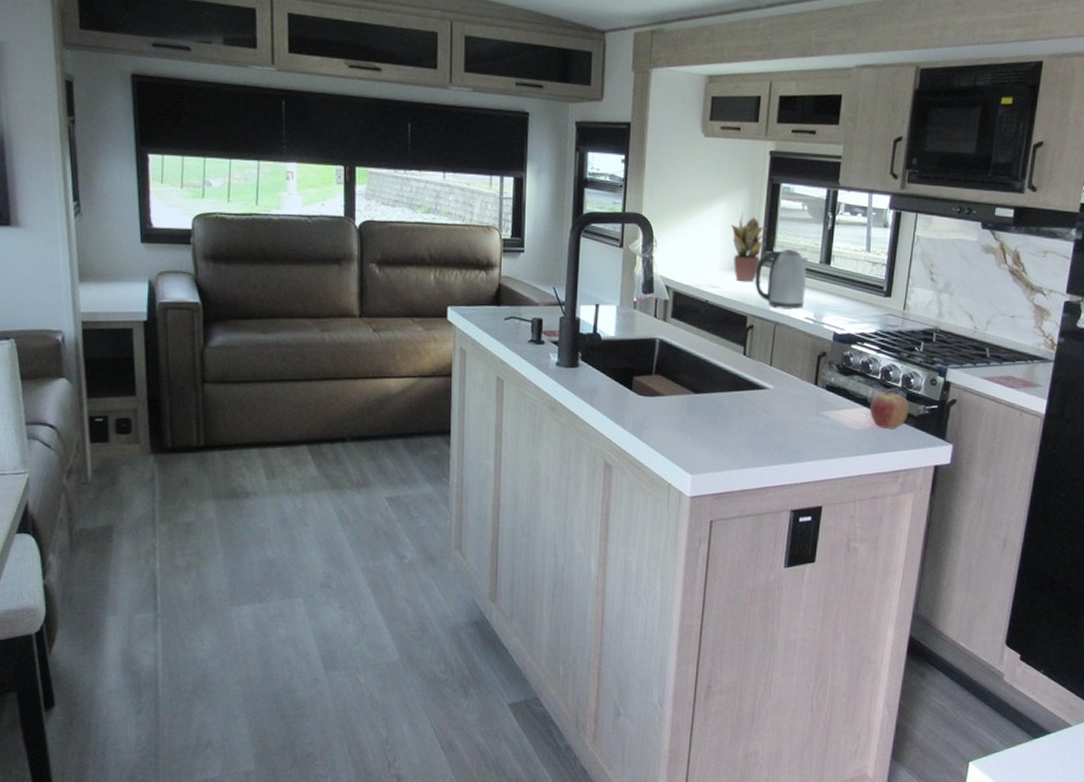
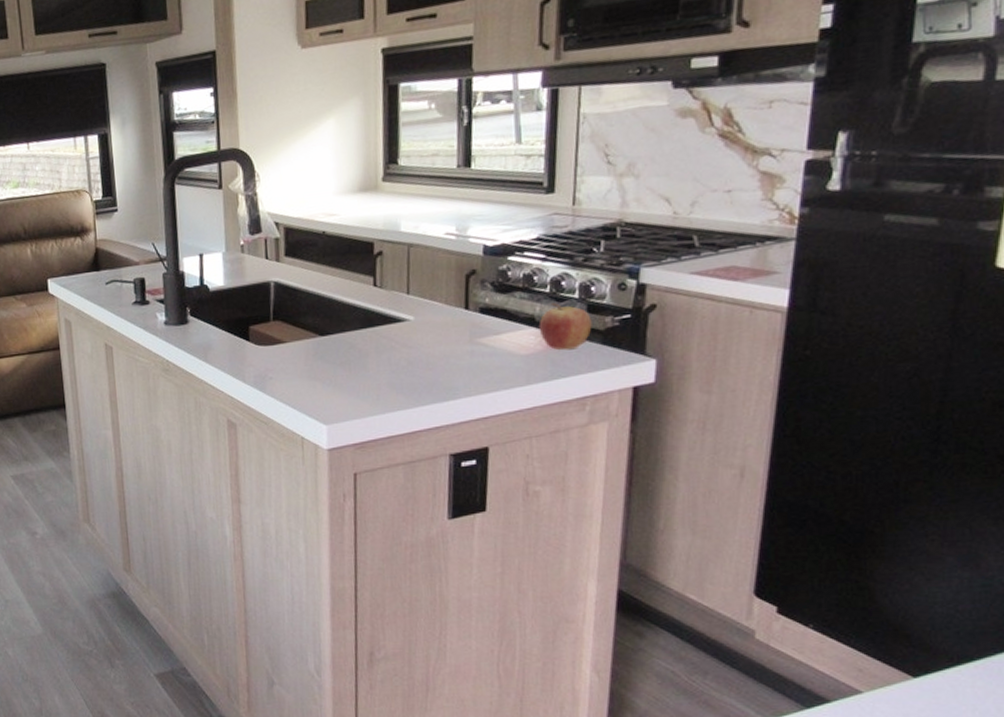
potted plant: present [731,213,767,283] -> none [344,126,388,205]
kettle: present [755,249,809,309] -> none [378,157,443,228]

